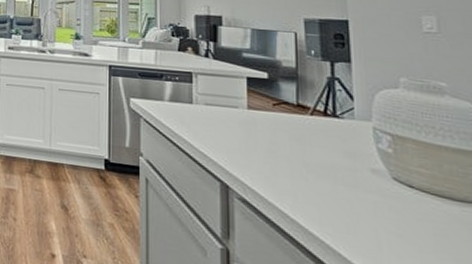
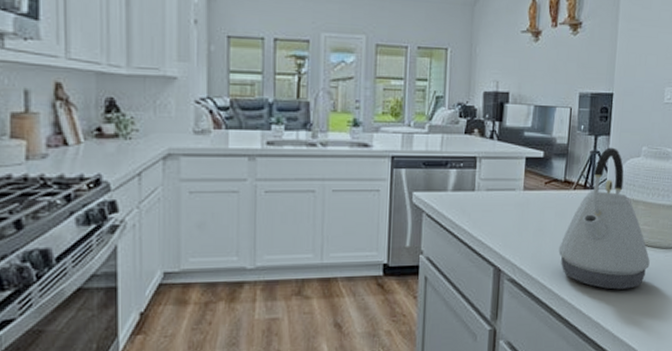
kettle: none [299,75,438,242] -> present [558,147,650,290]

